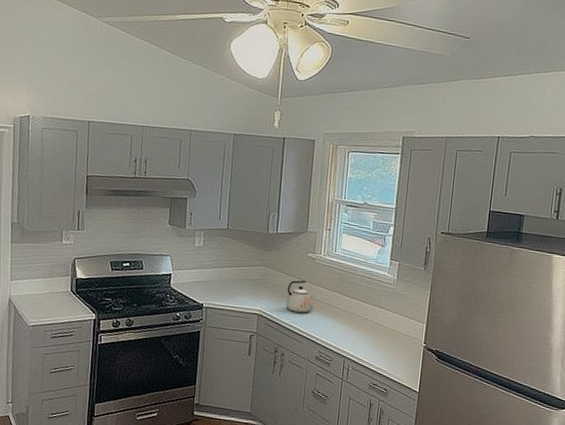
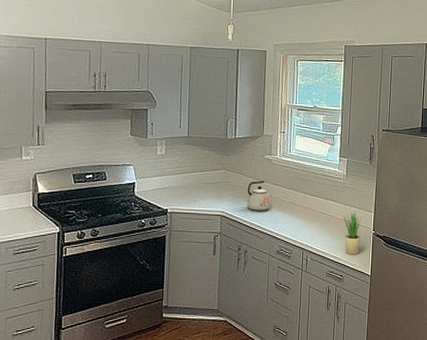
potted plant: none [391,320,412,369] -> present [343,211,361,255]

